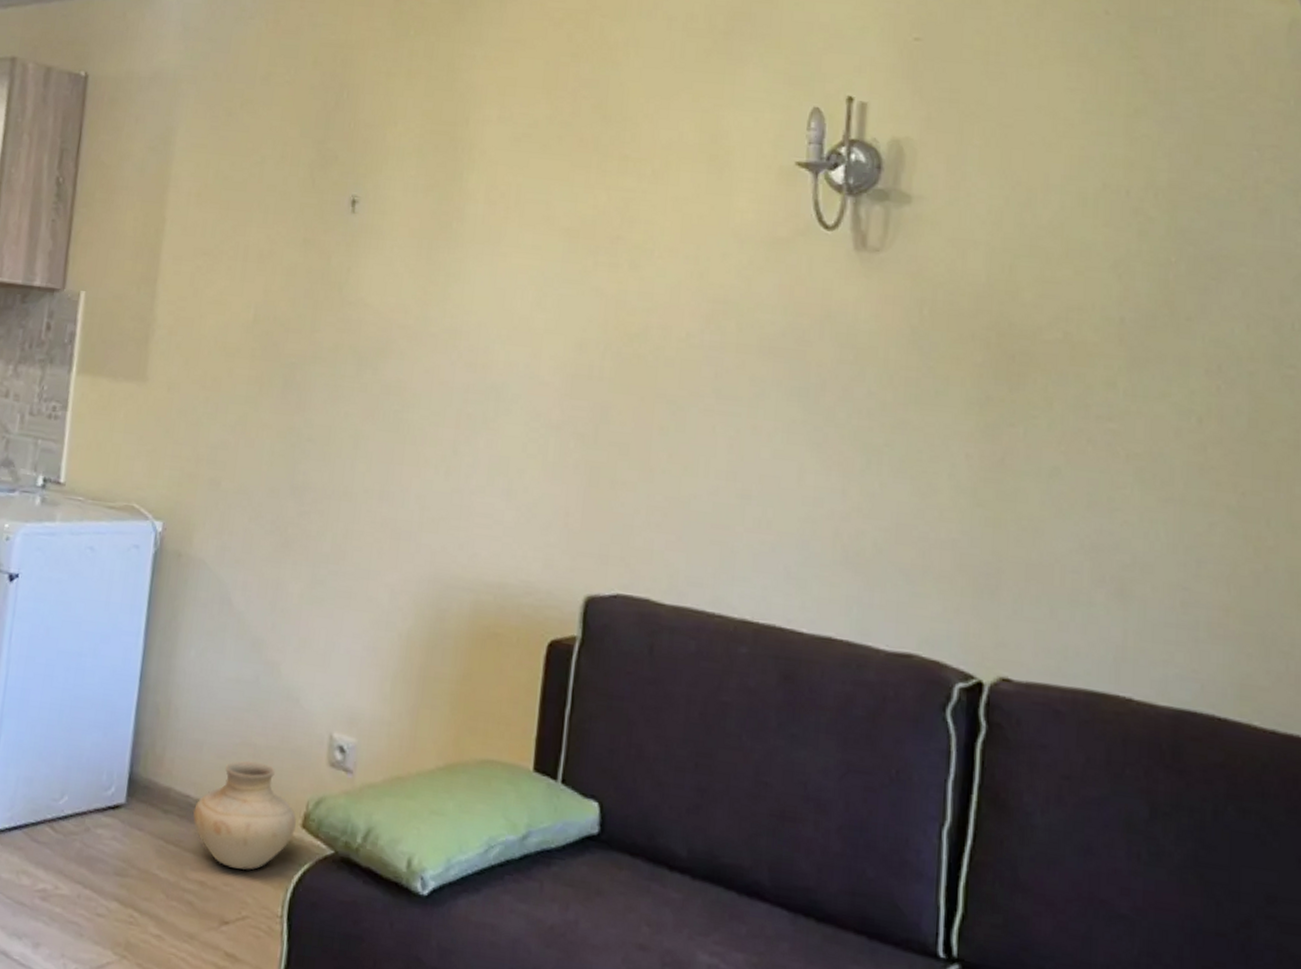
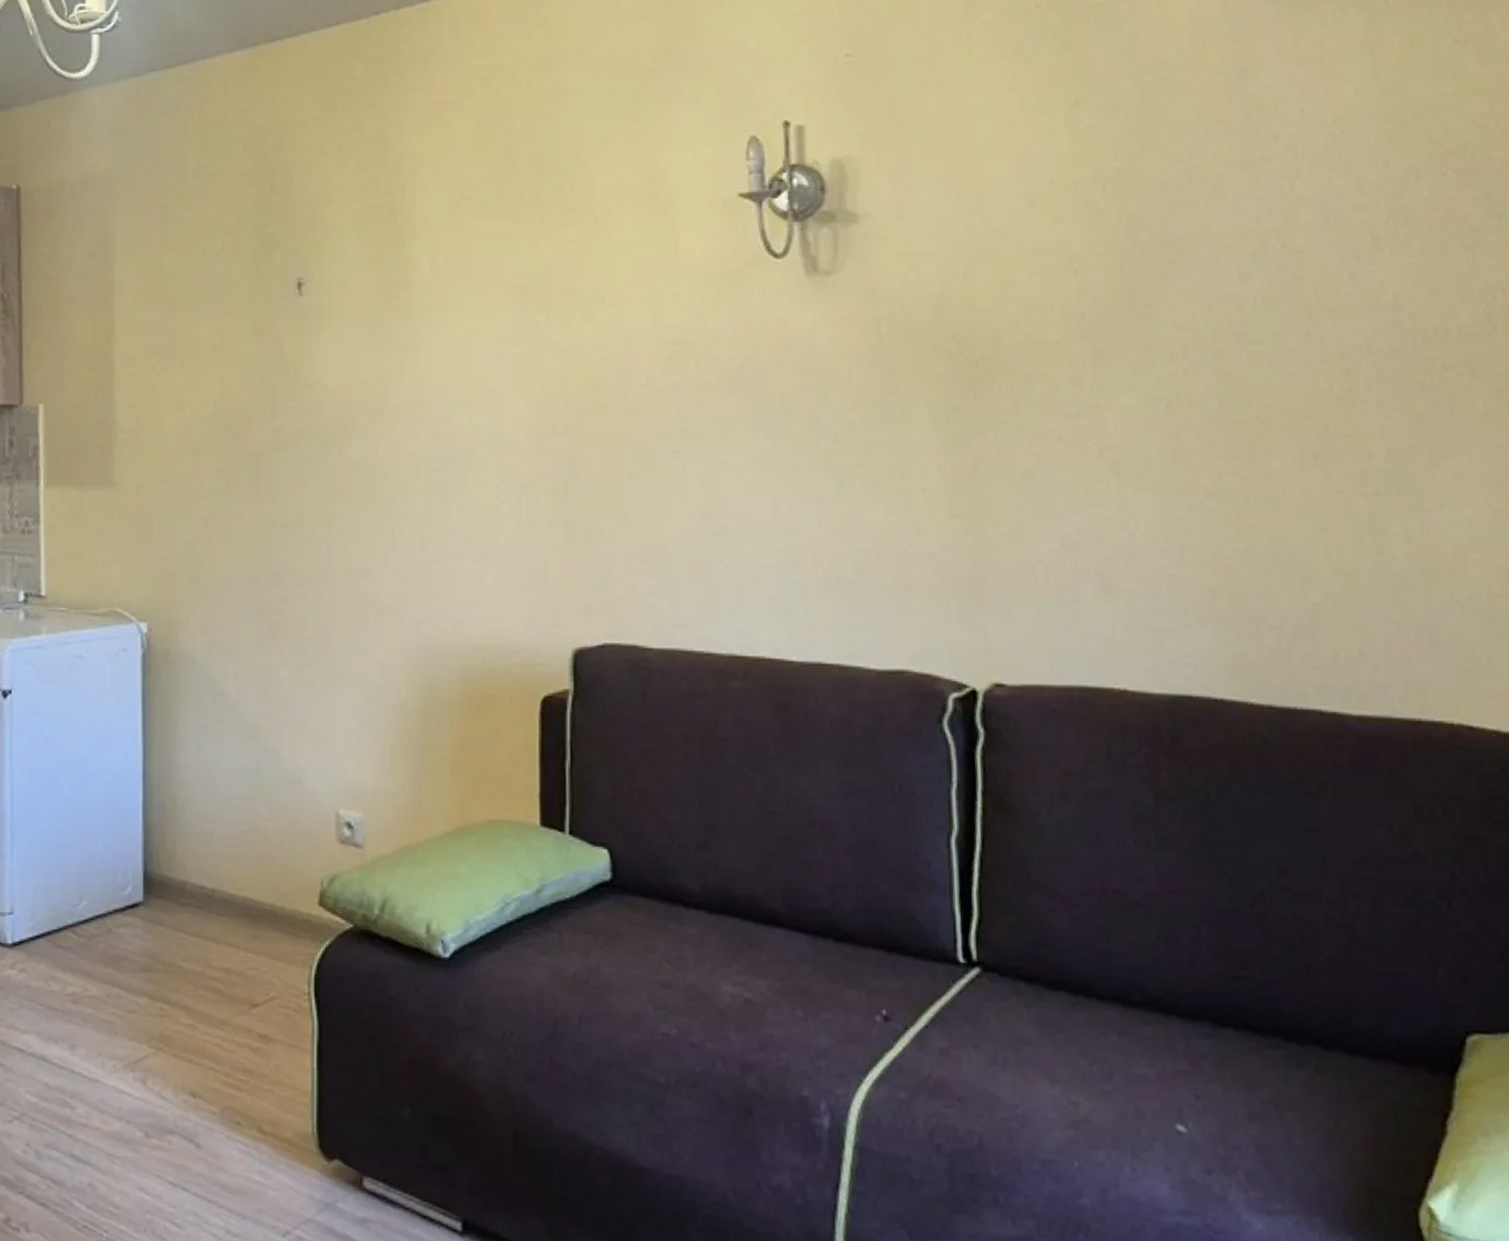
vase: present [192,760,296,870] -> none [210,846,312,952]

